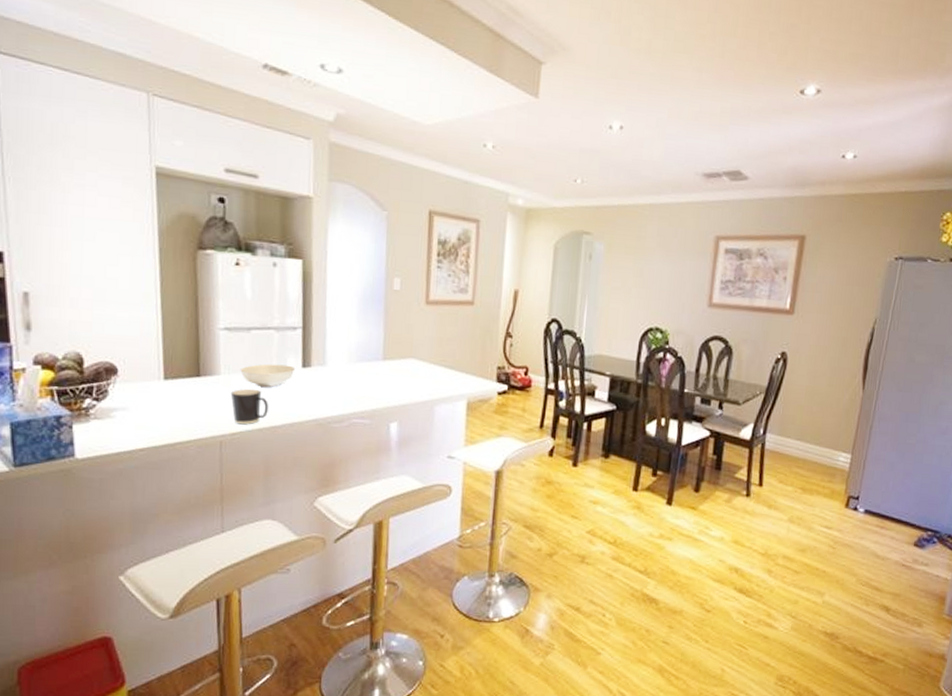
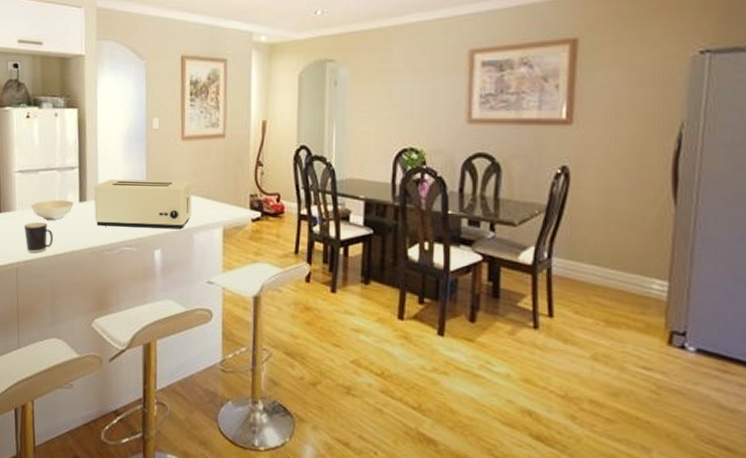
toaster: none [320,343,435,400] -> present [94,179,192,228]

